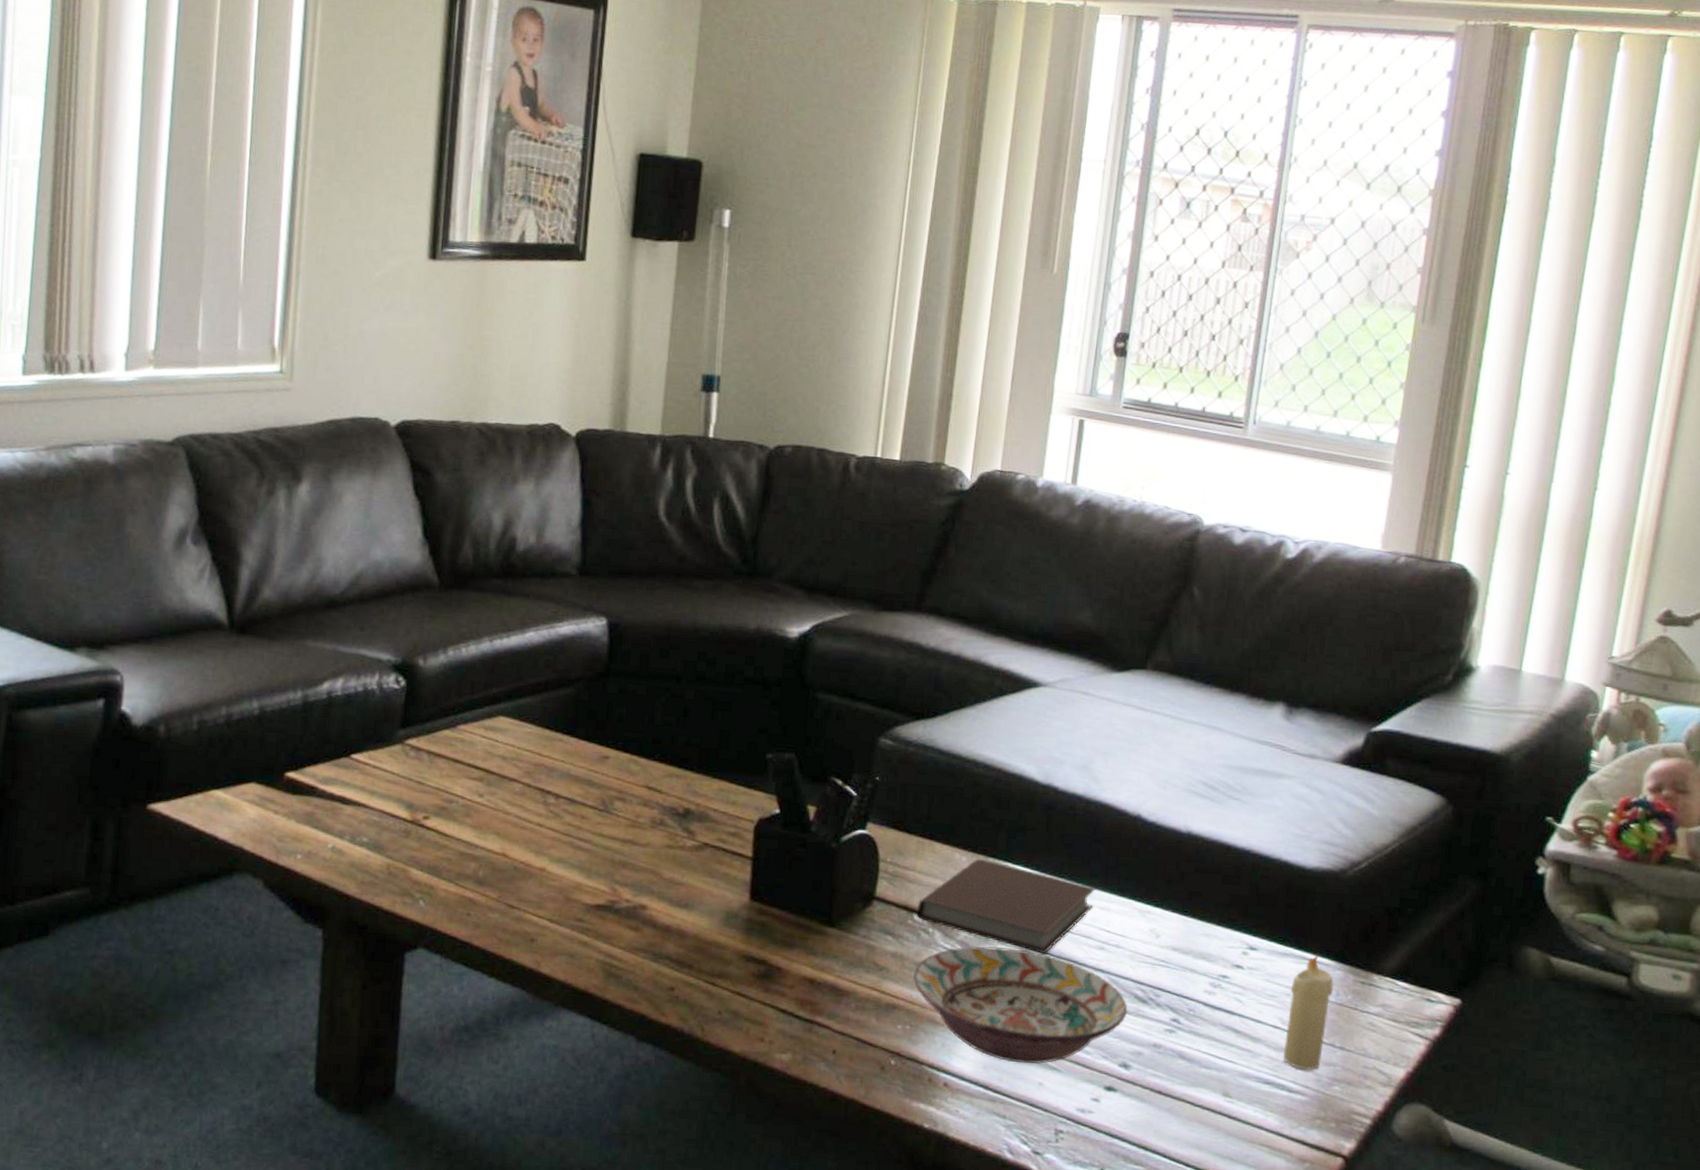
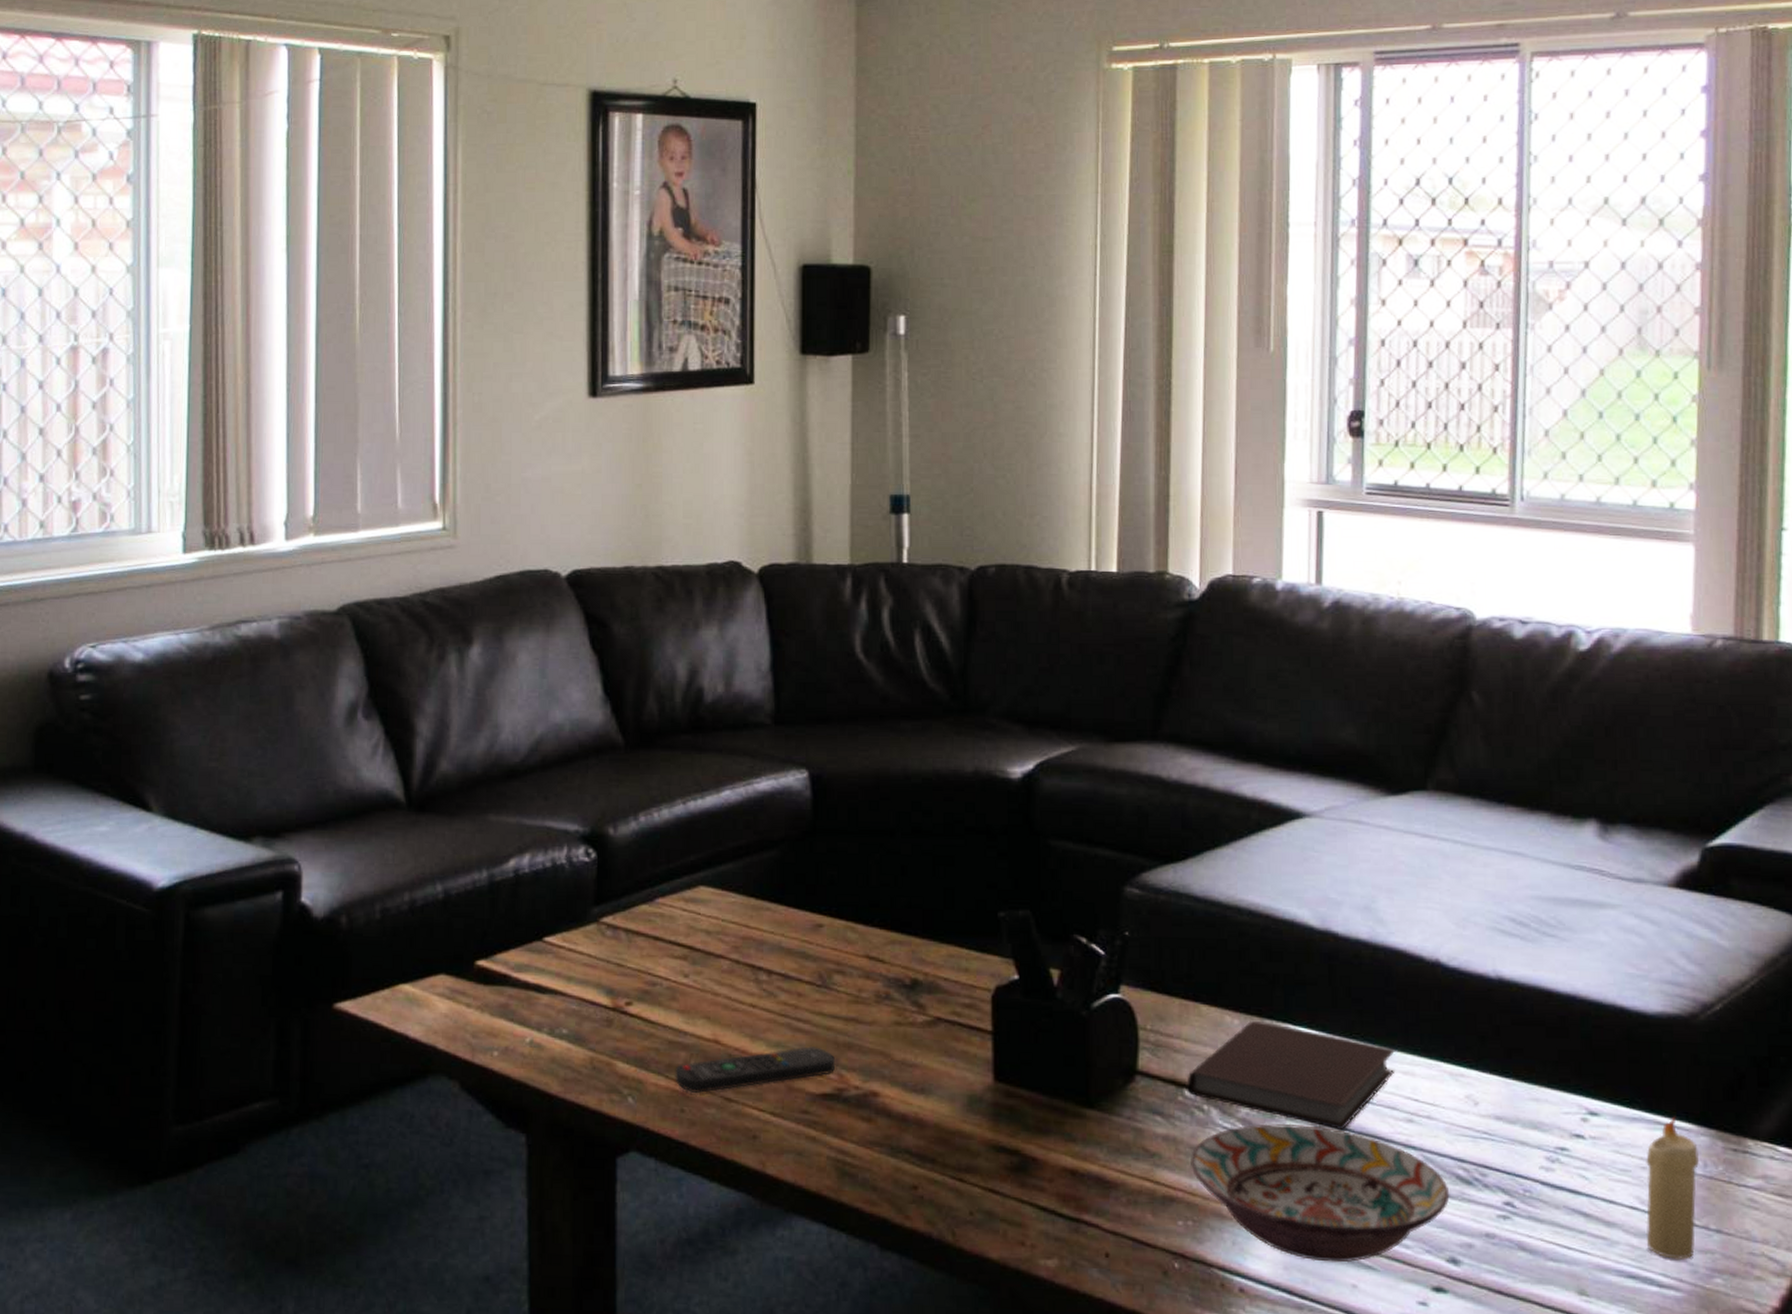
remote control: none [464,862,610,900] -> present [675,1045,835,1093]

